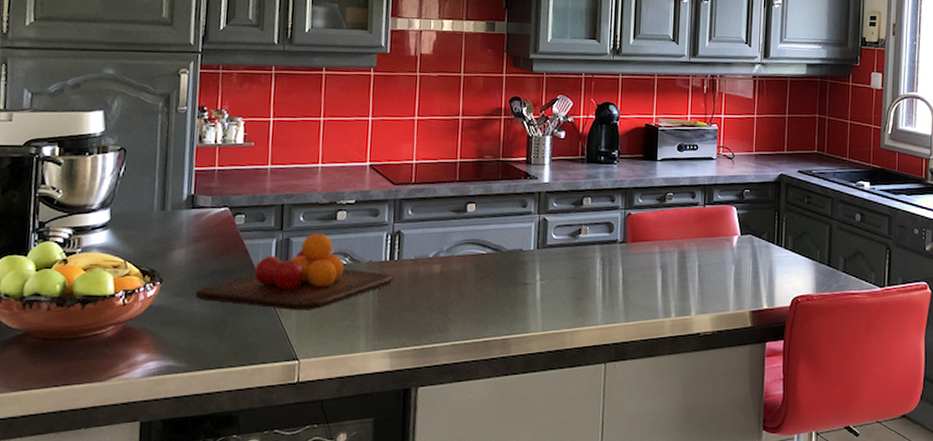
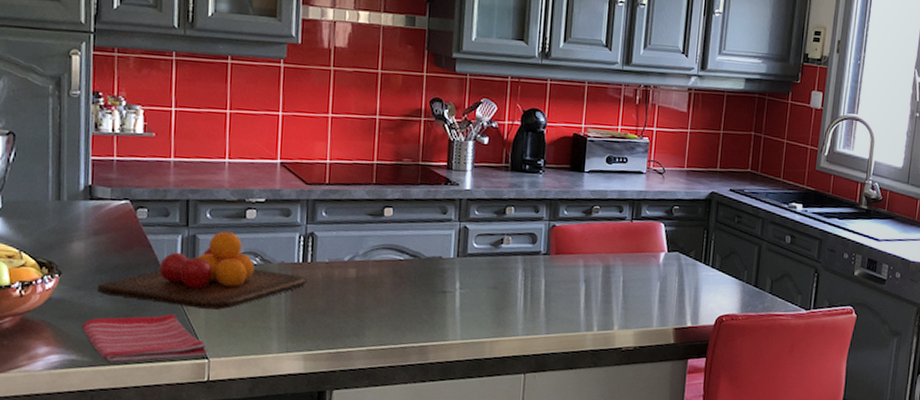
dish towel: none [179,316,297,367] -> present [82,313,207,362]

